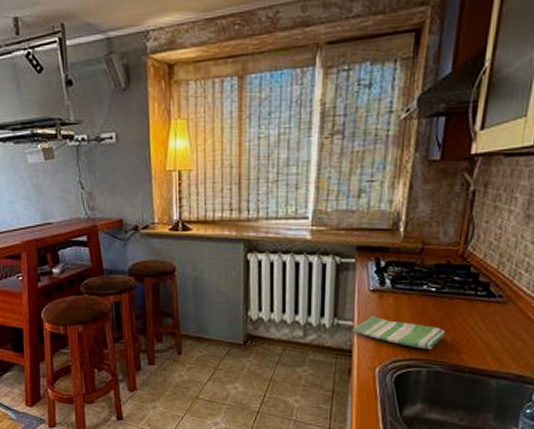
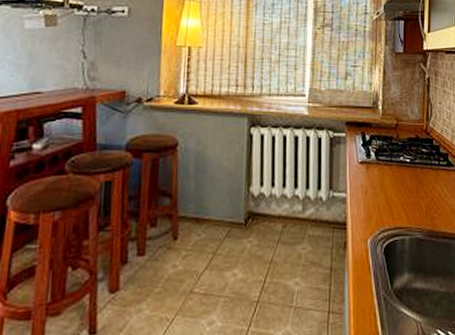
dish towel: present [352,315,445,349] -> none [346,186,420,217]

